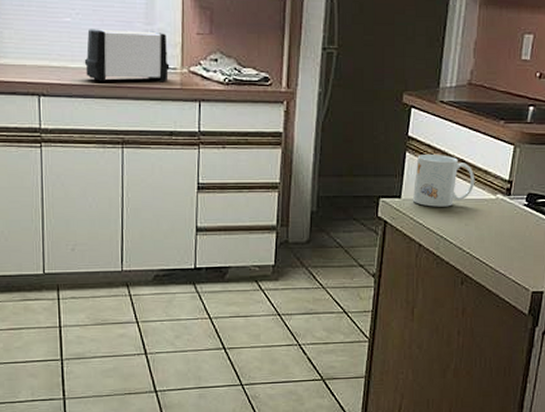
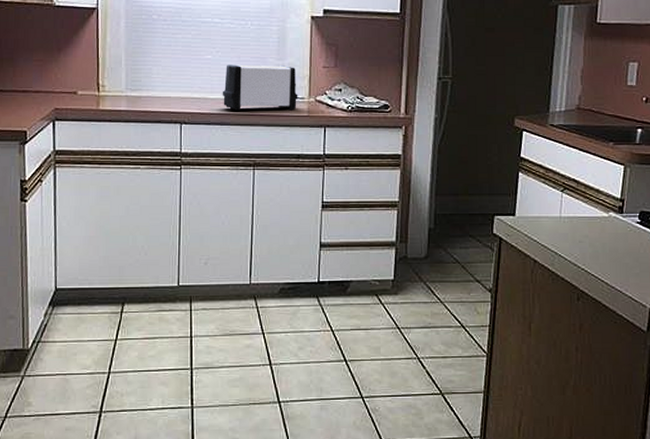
mug: present [413,155,475,207] -> none [527,175,587,224]

